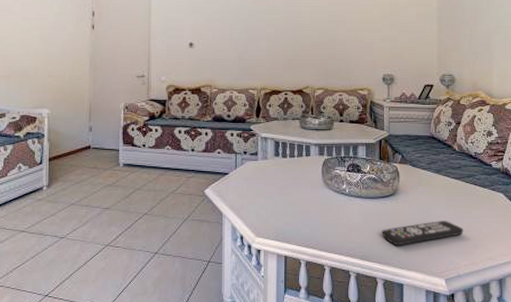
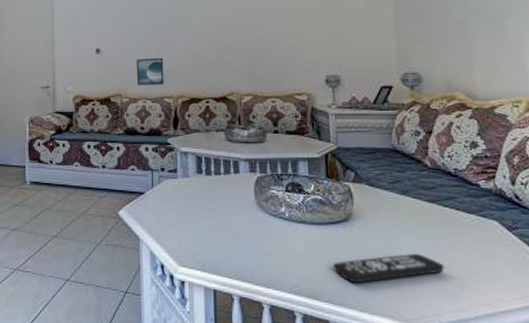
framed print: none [226,53,250,78] -> present [137,57,164,86]

